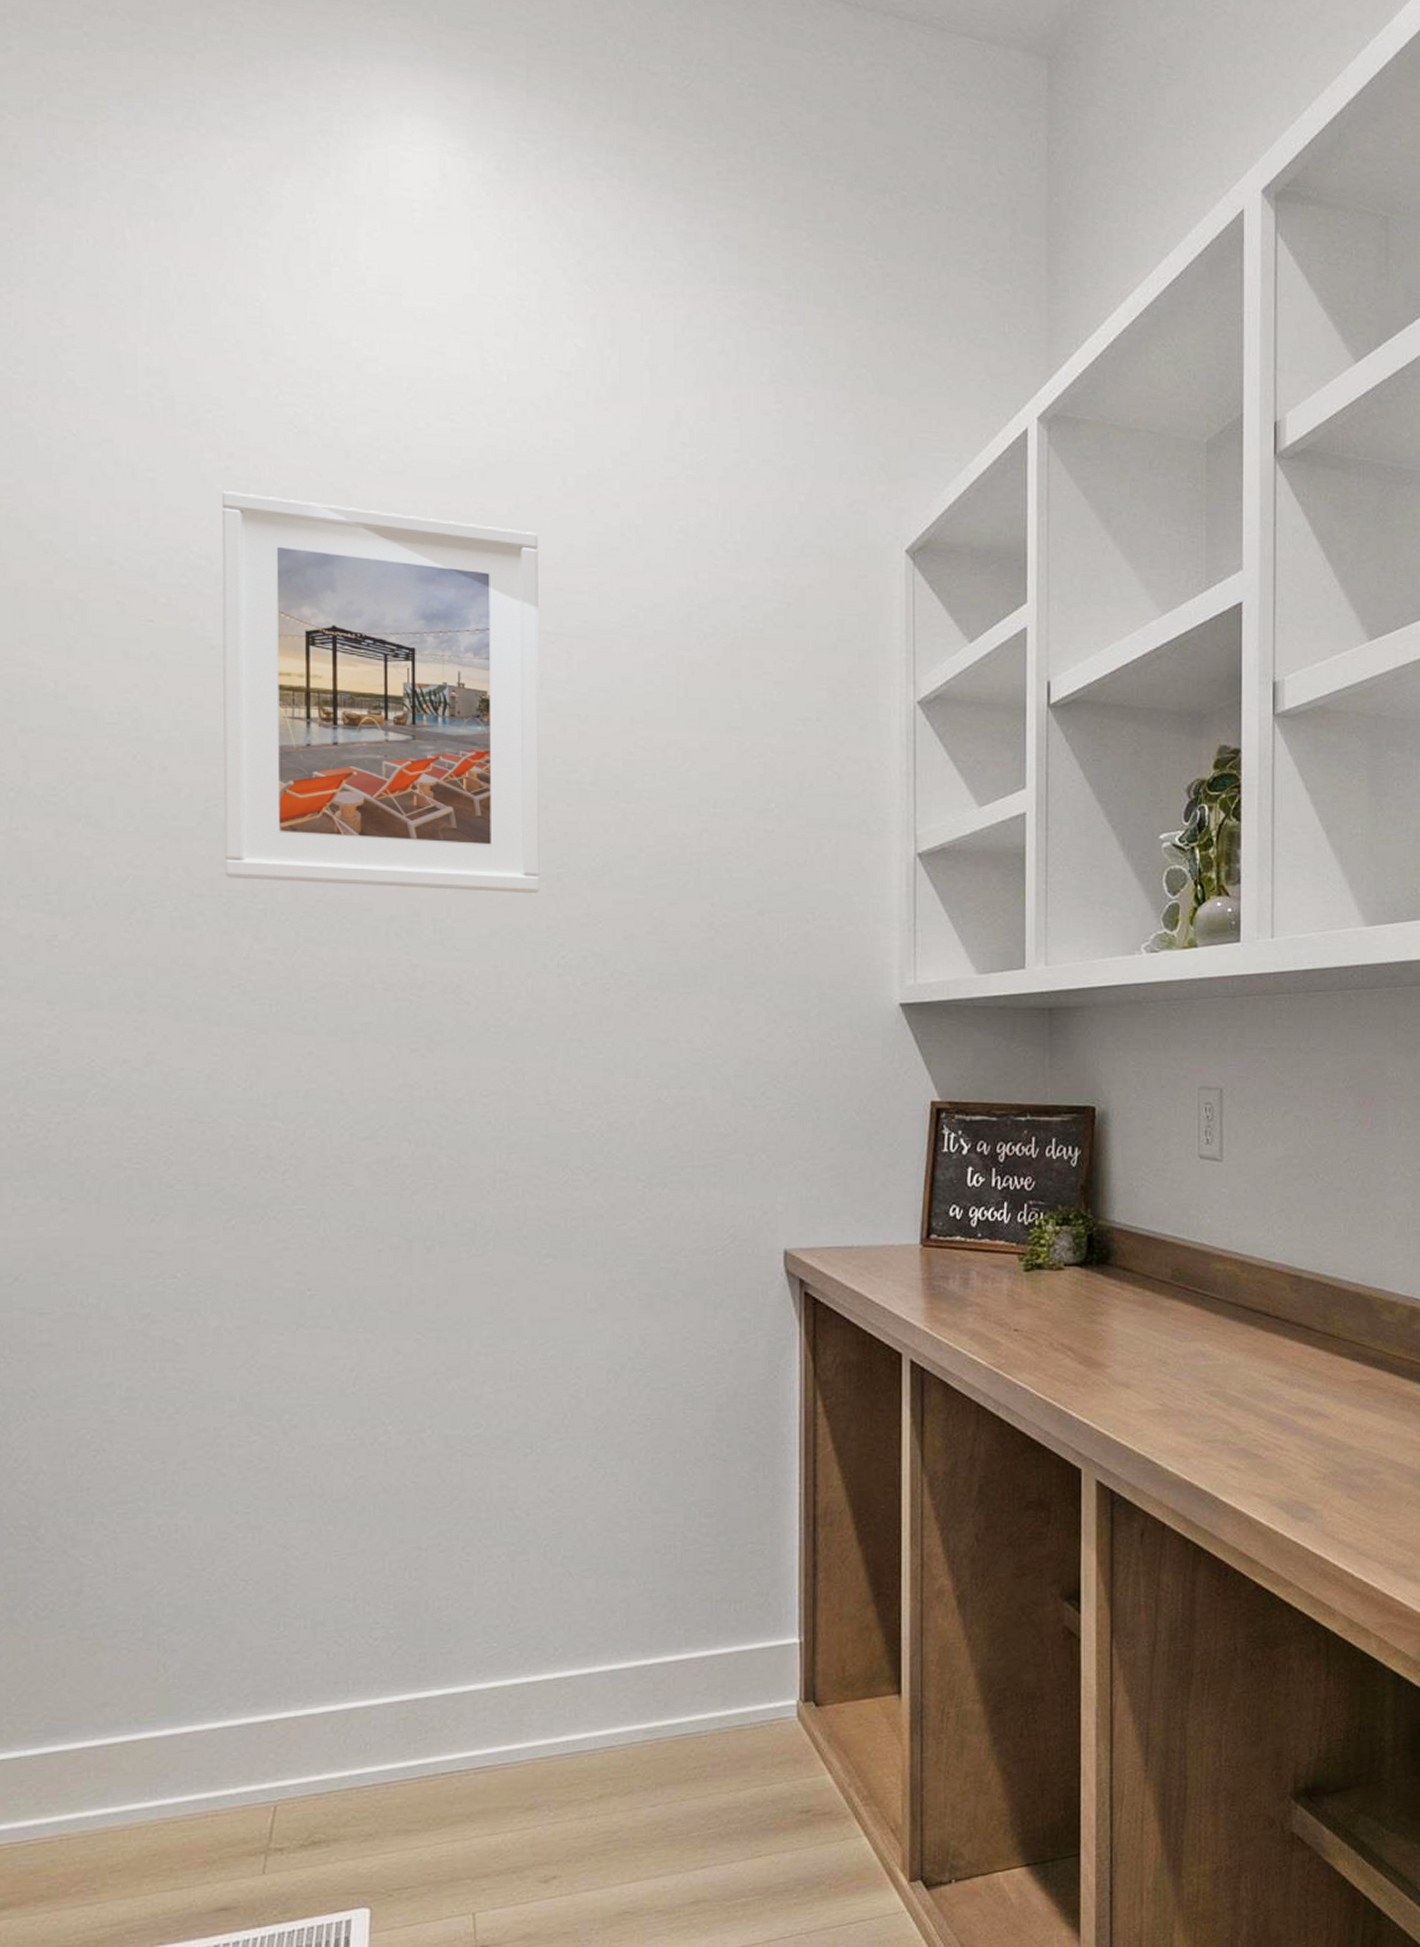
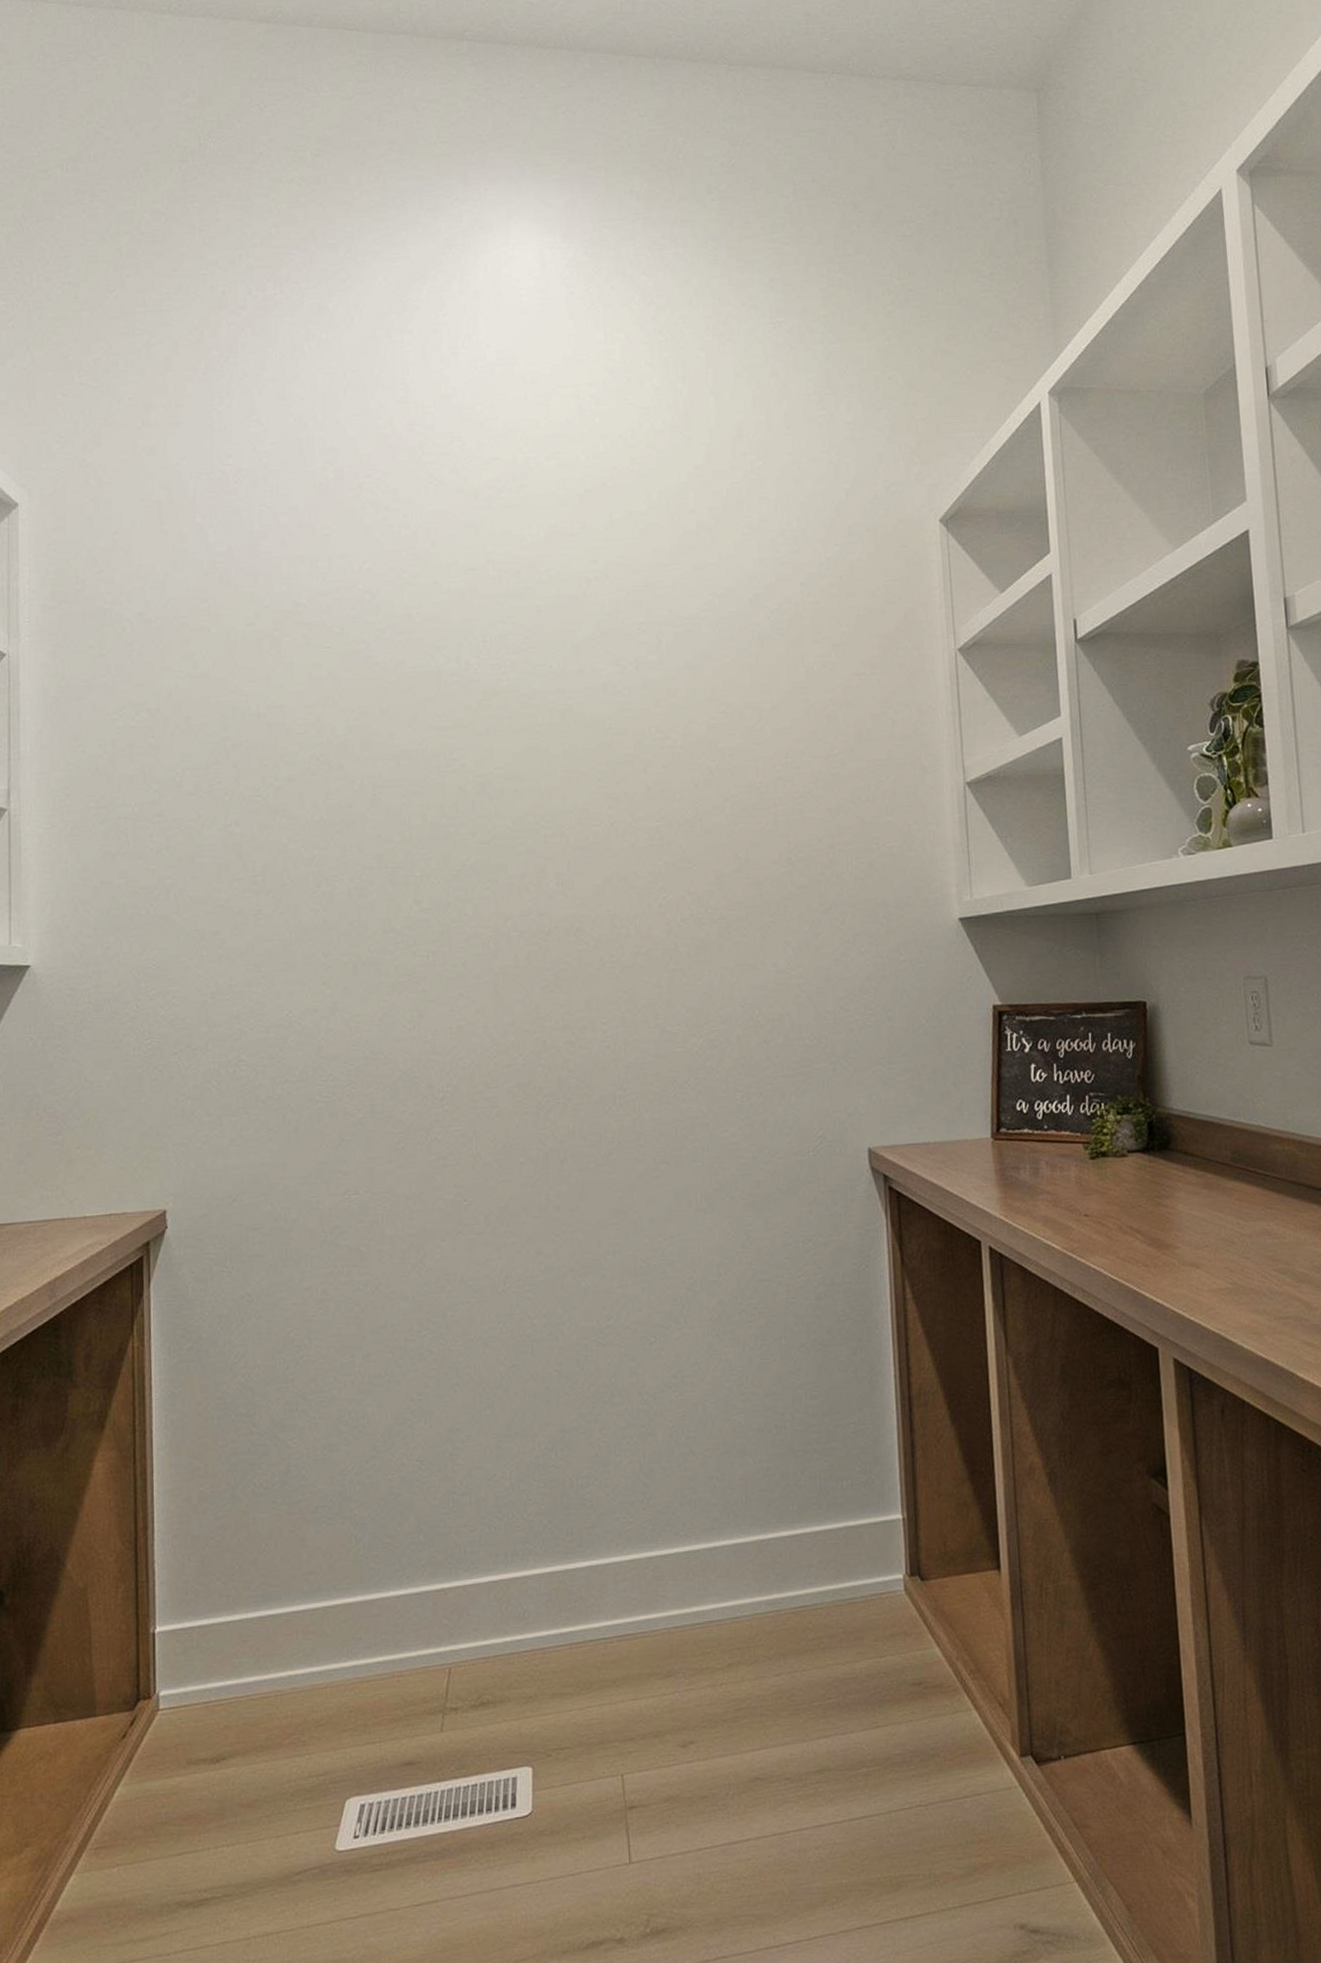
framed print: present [221,491,540,894] -> none [380,537,643,852]

